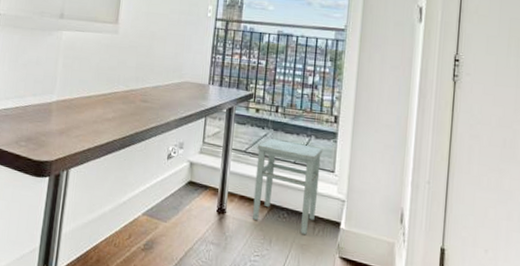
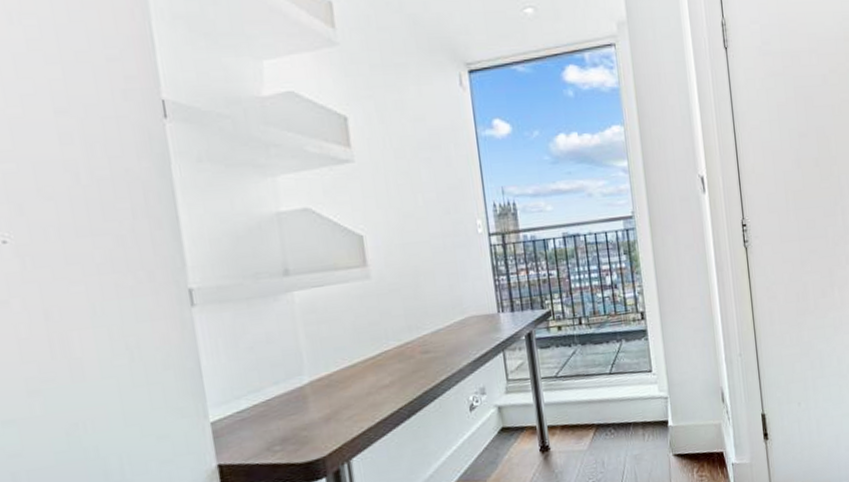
stool: present [252,139,323,234] -> none [567,350,642,446]

